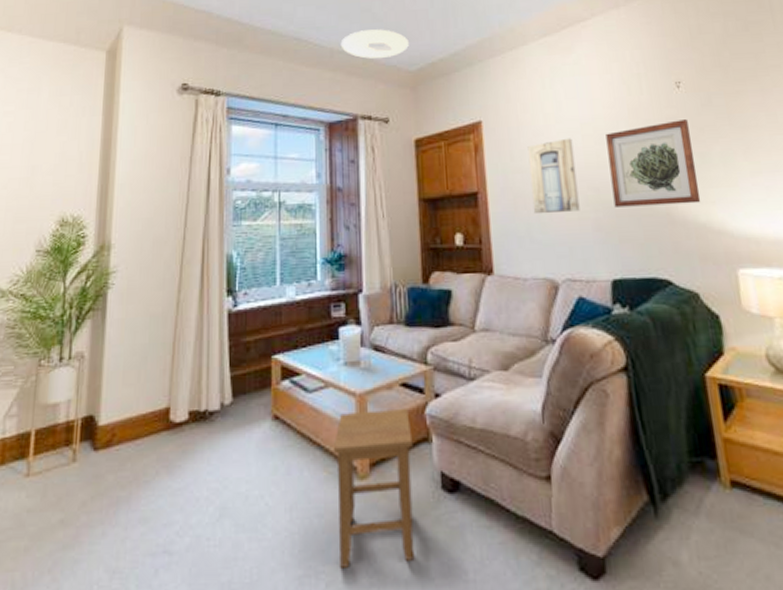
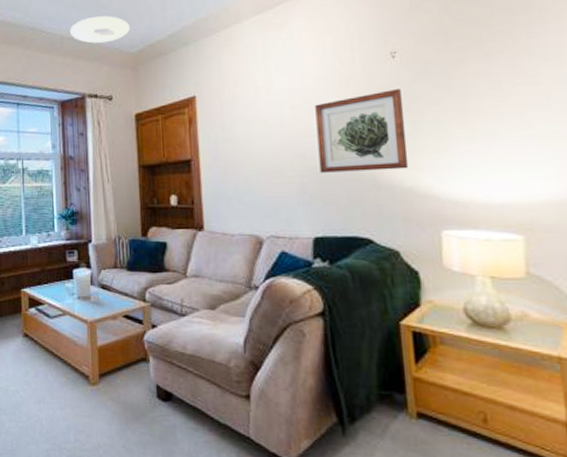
stool: present [333,408,415,568] -> none [70,334,135,448]
wall art: present [527,138,580,213] -> none [238,110,286,178]

